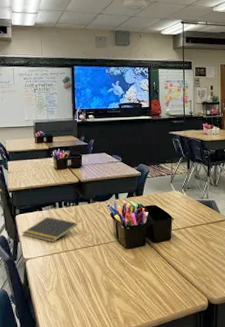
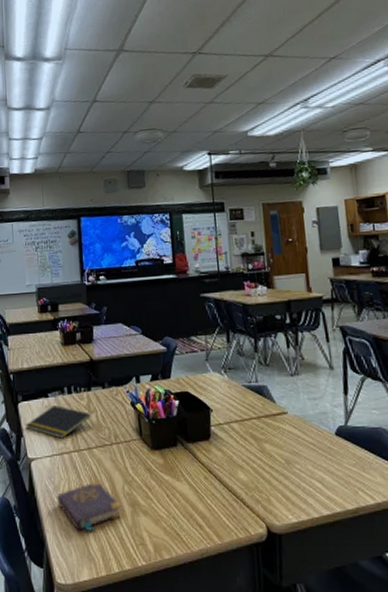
book: none [48,273,100,312] -> present [57,480,123,532]

